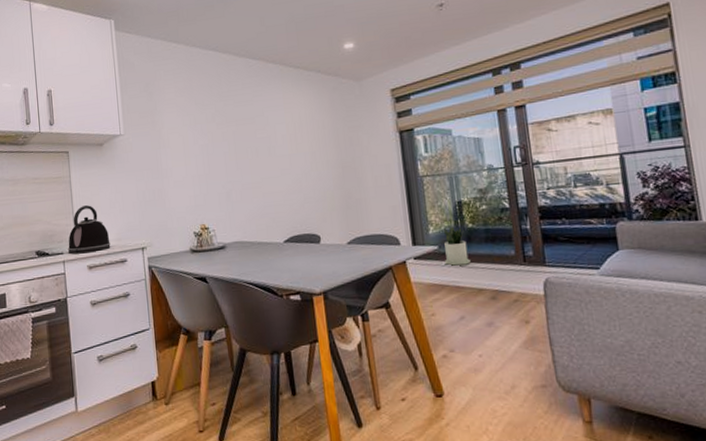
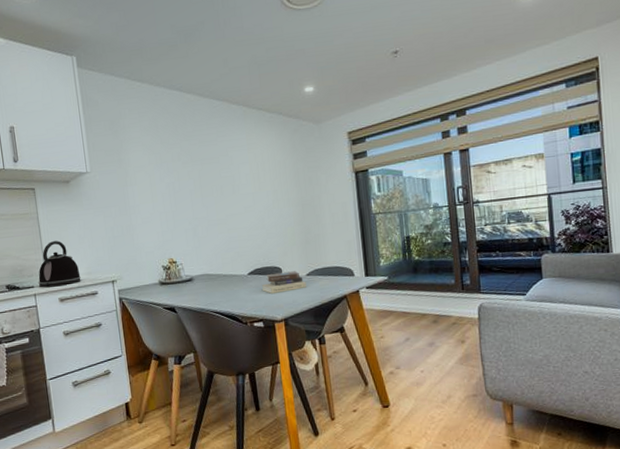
books: none [298,239,348,264] -> present [261,271,307,294]
planter: present [443,226,471,266] -> none [393,259,416,294]

